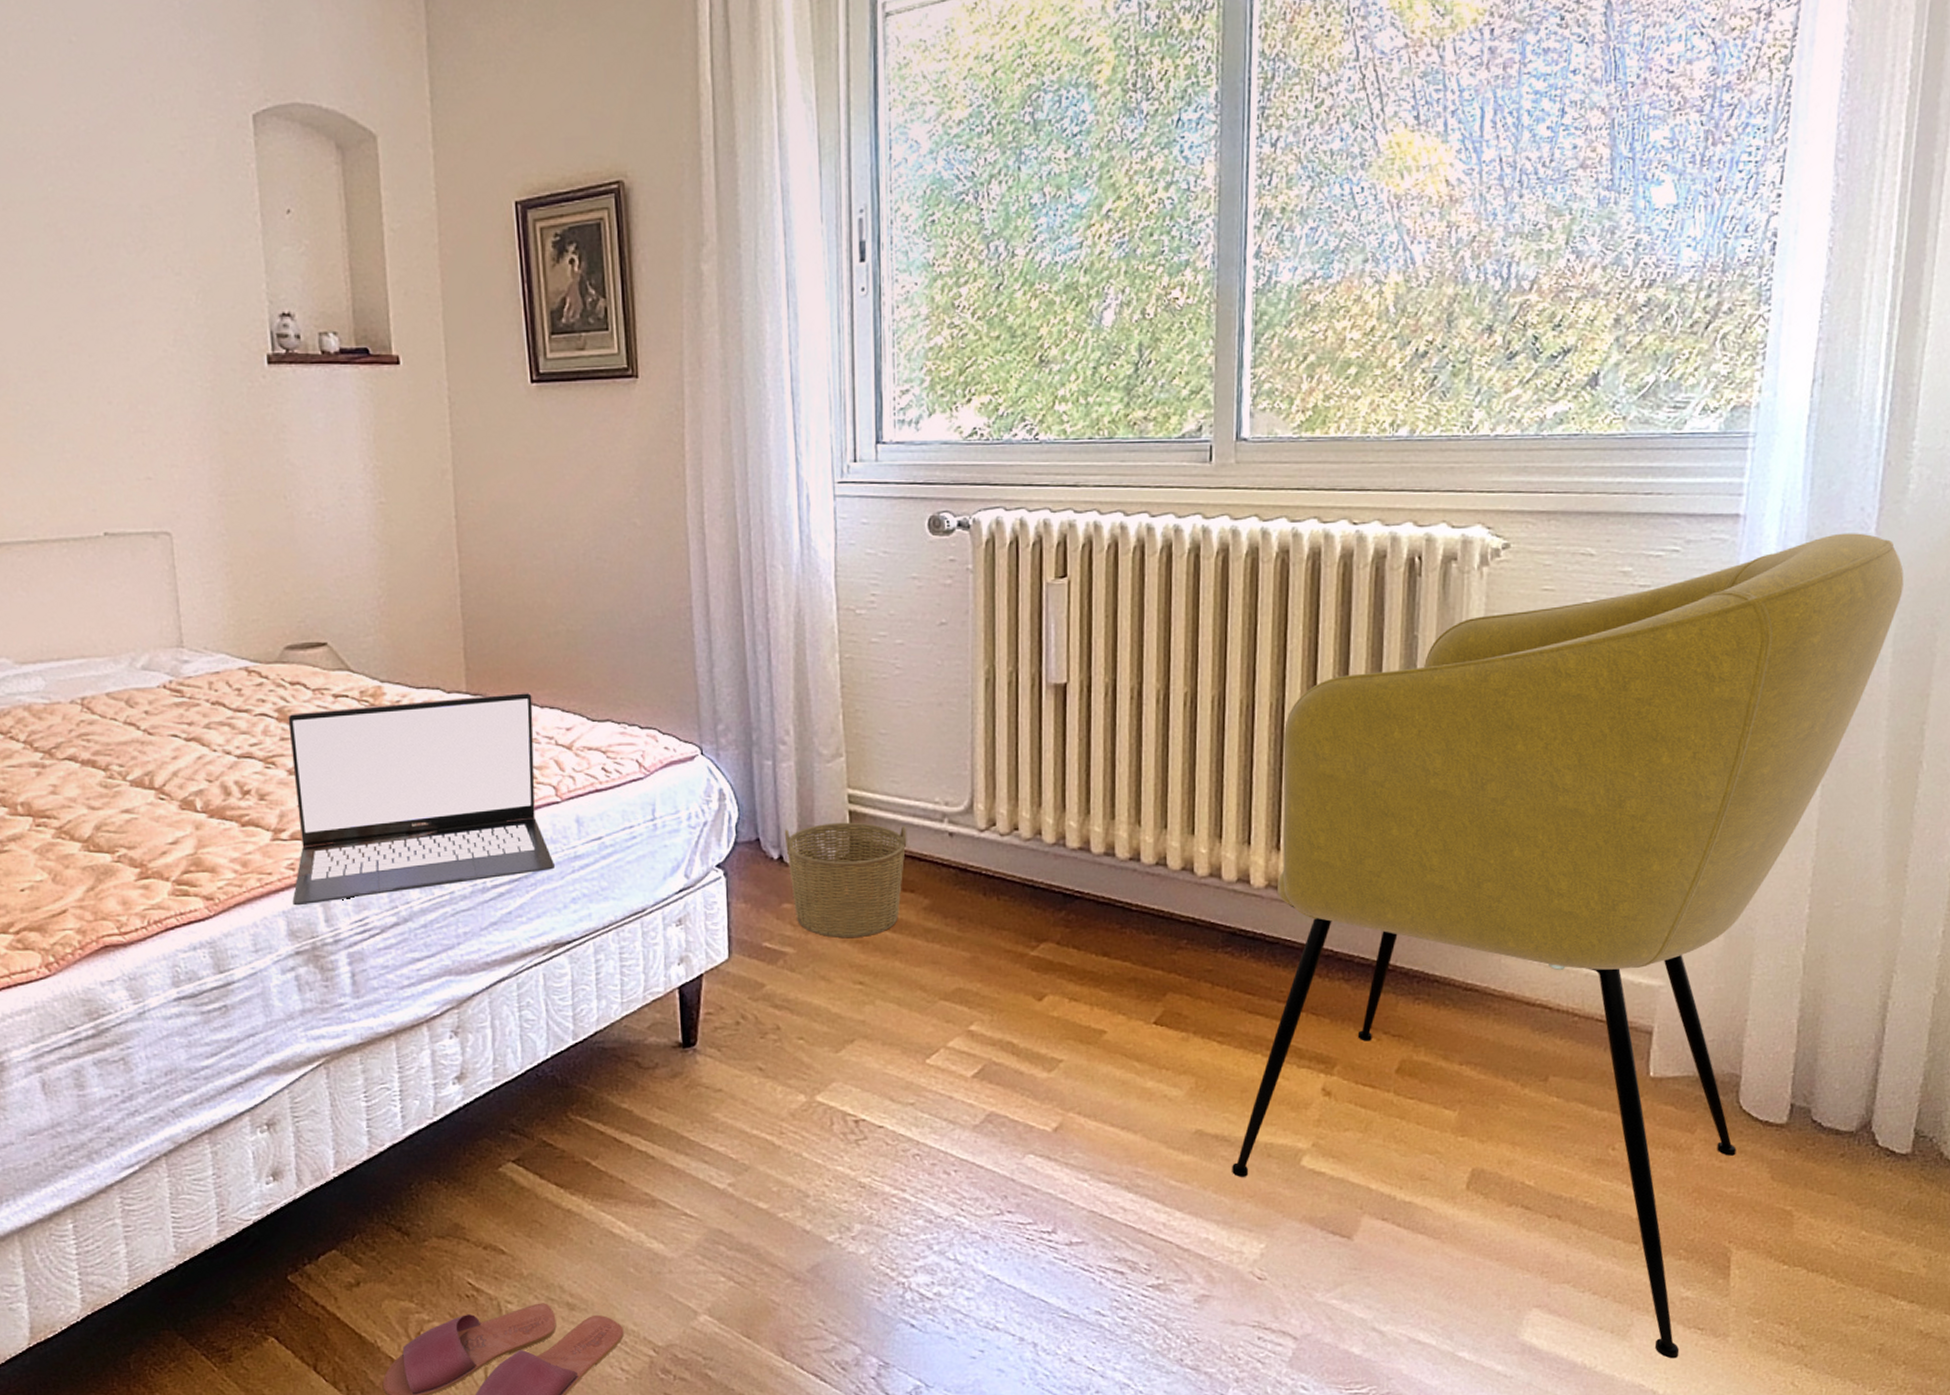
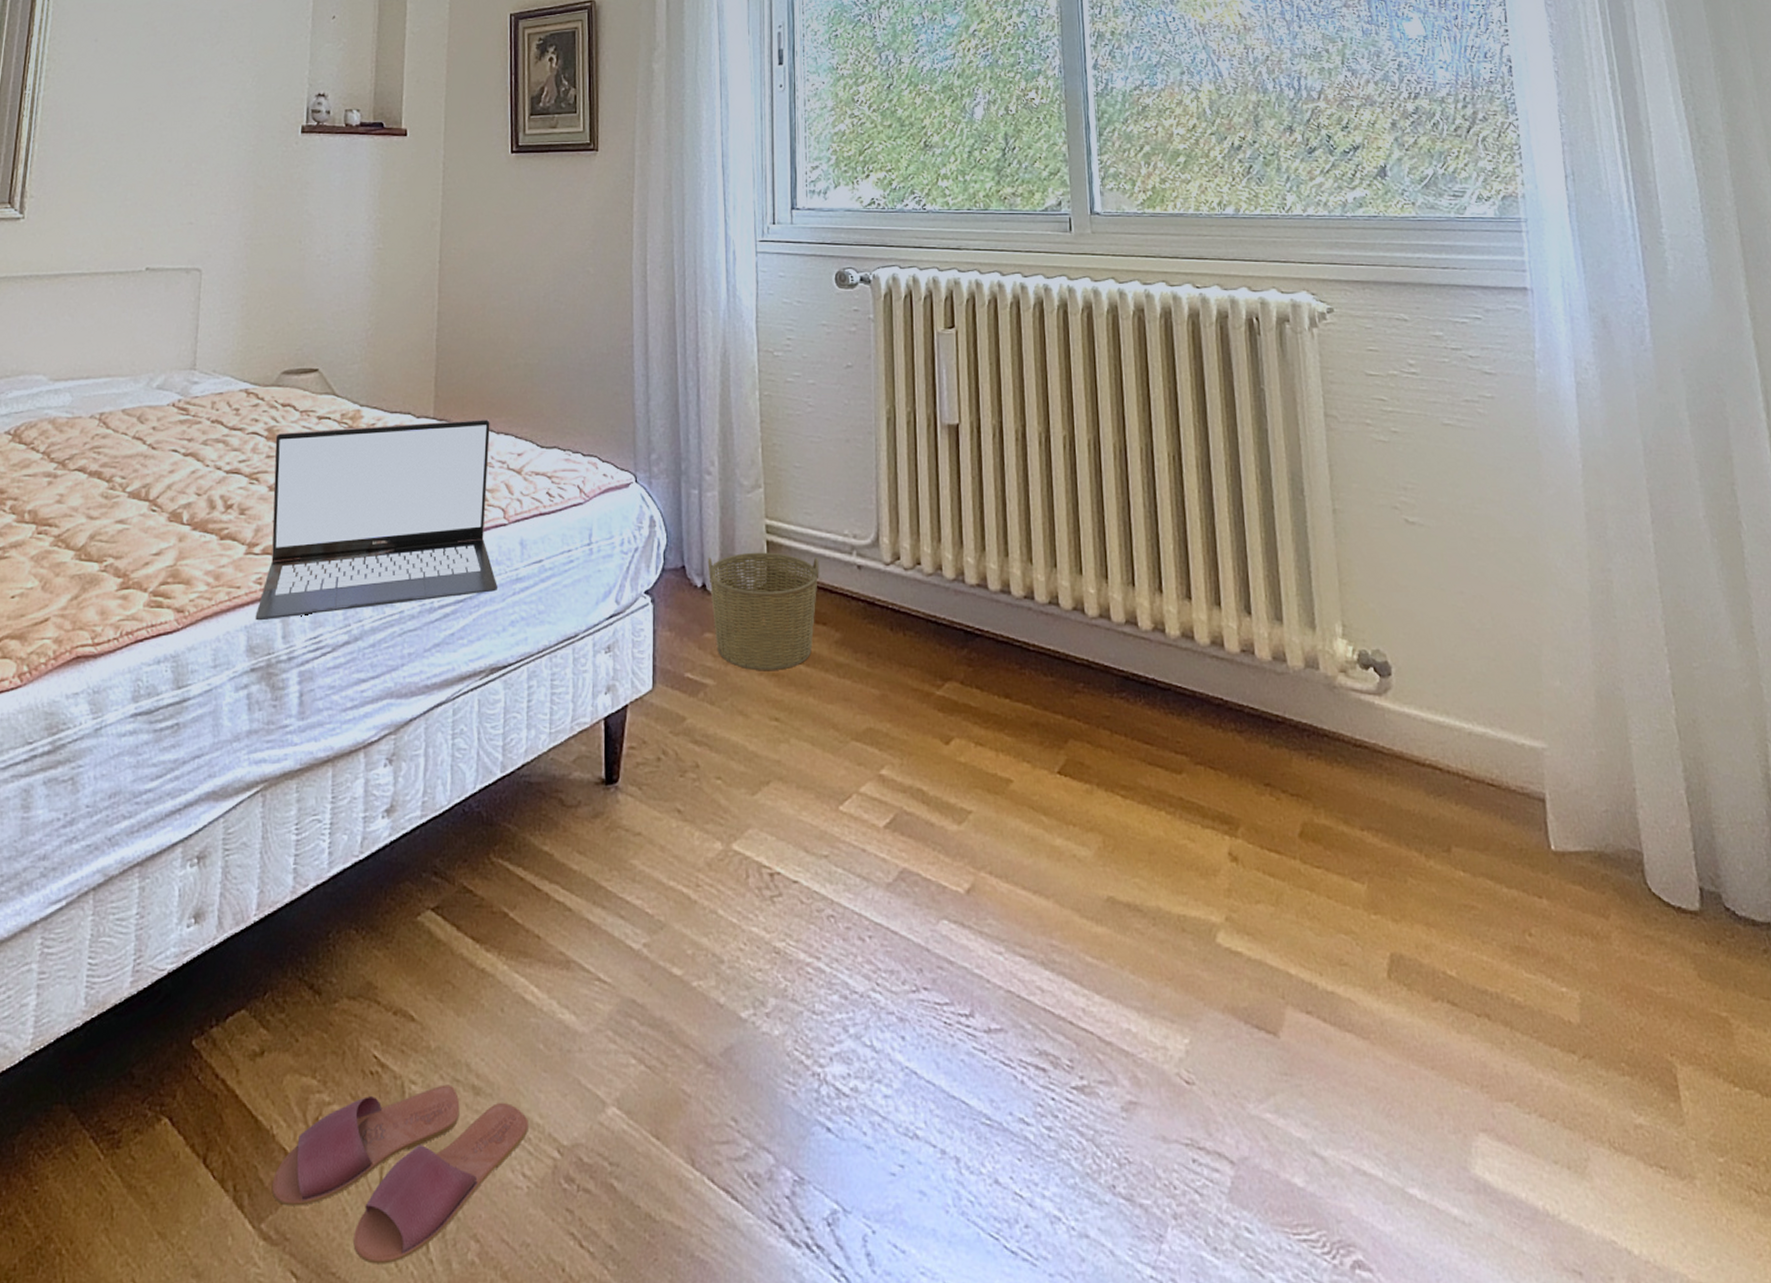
armchair: present [1232,533,1904,1359] -> none [1147,307,1685,1207]

